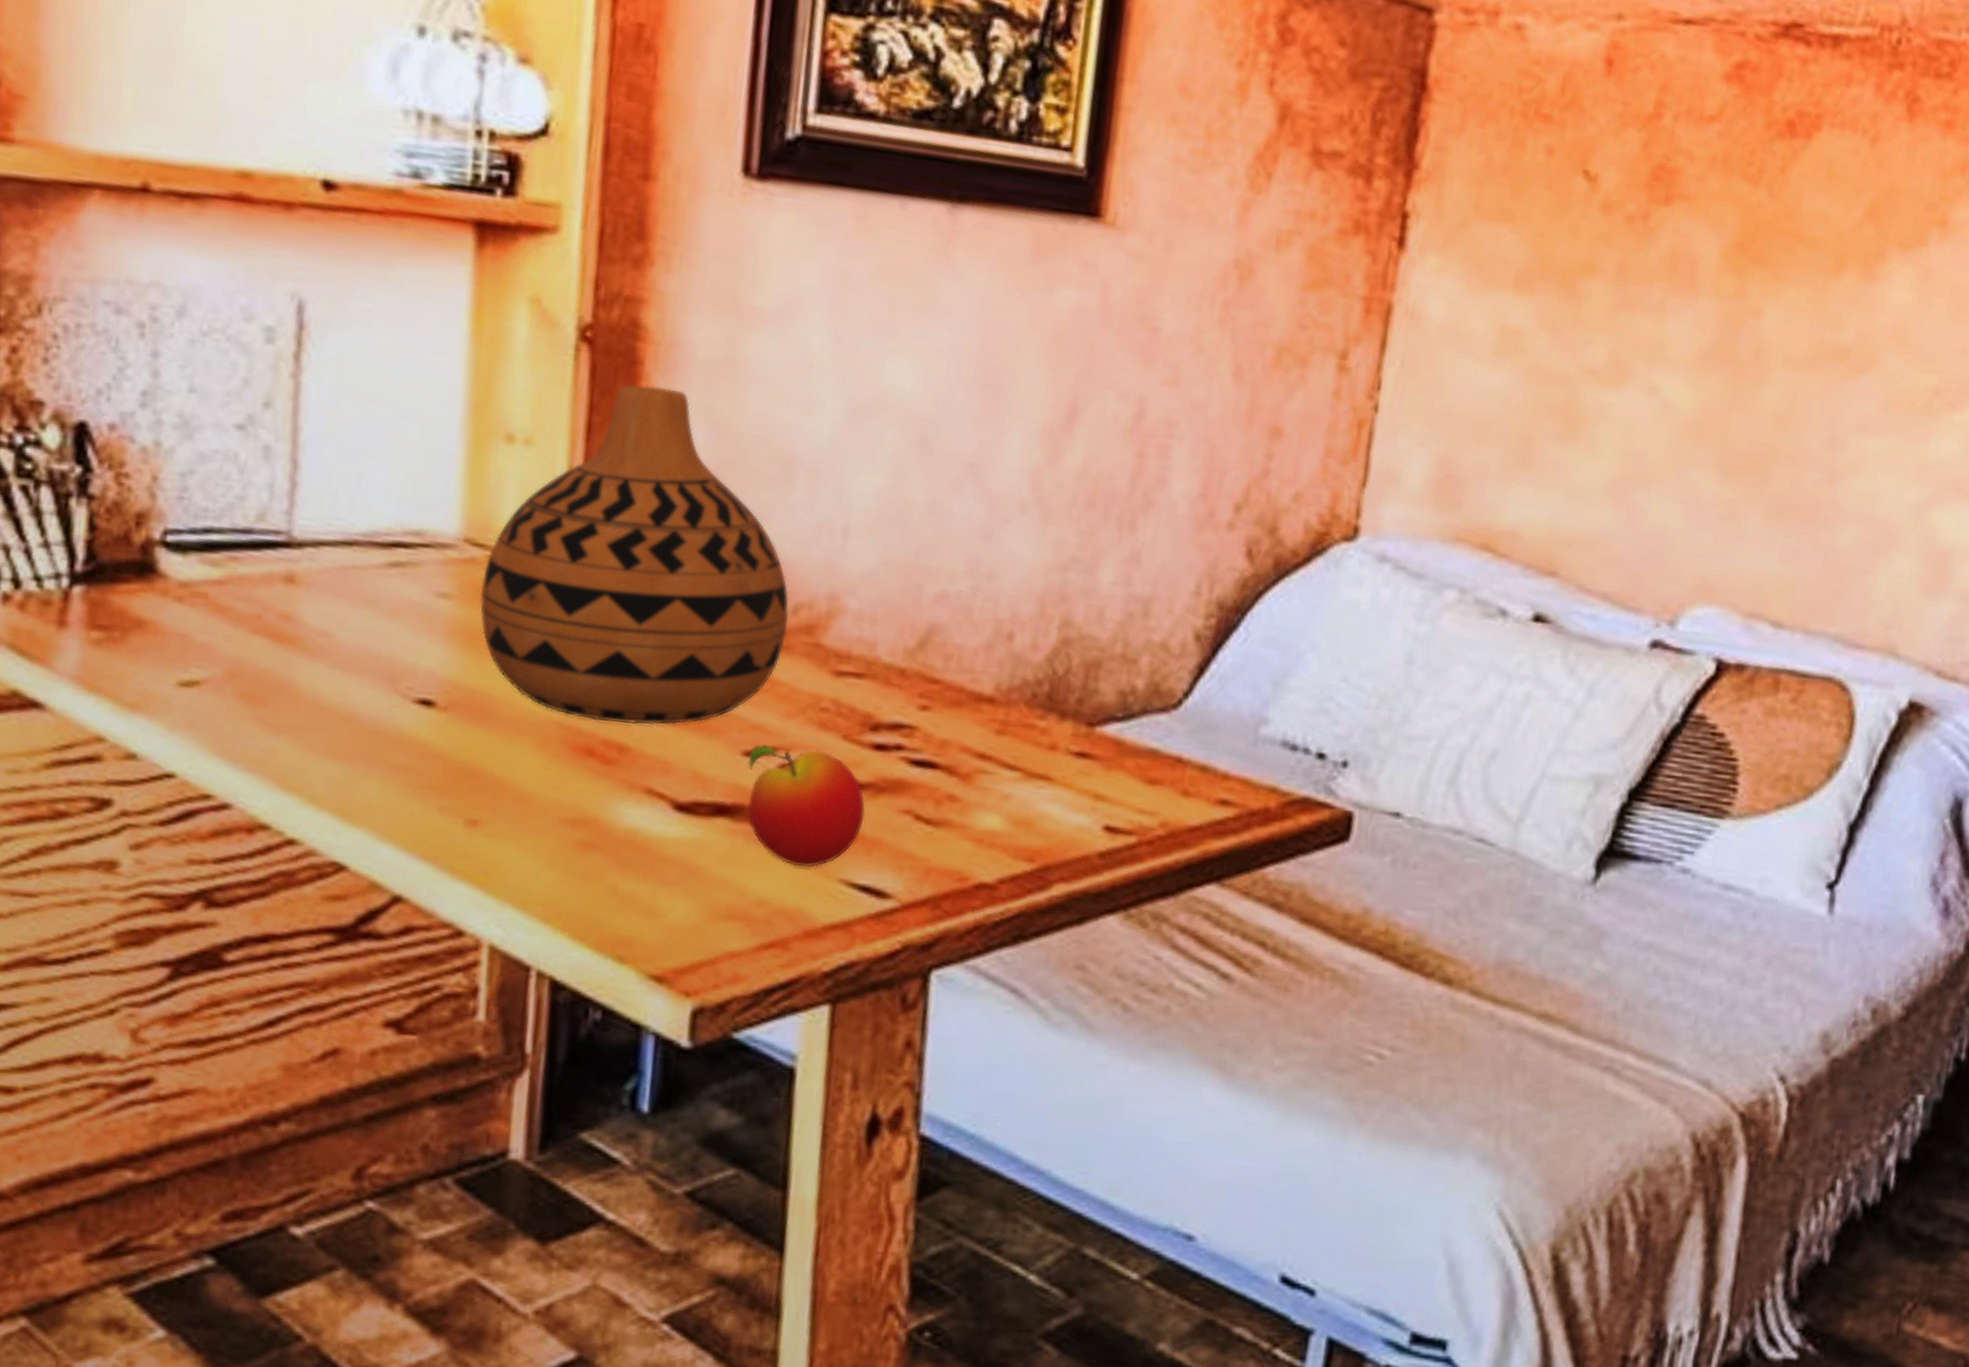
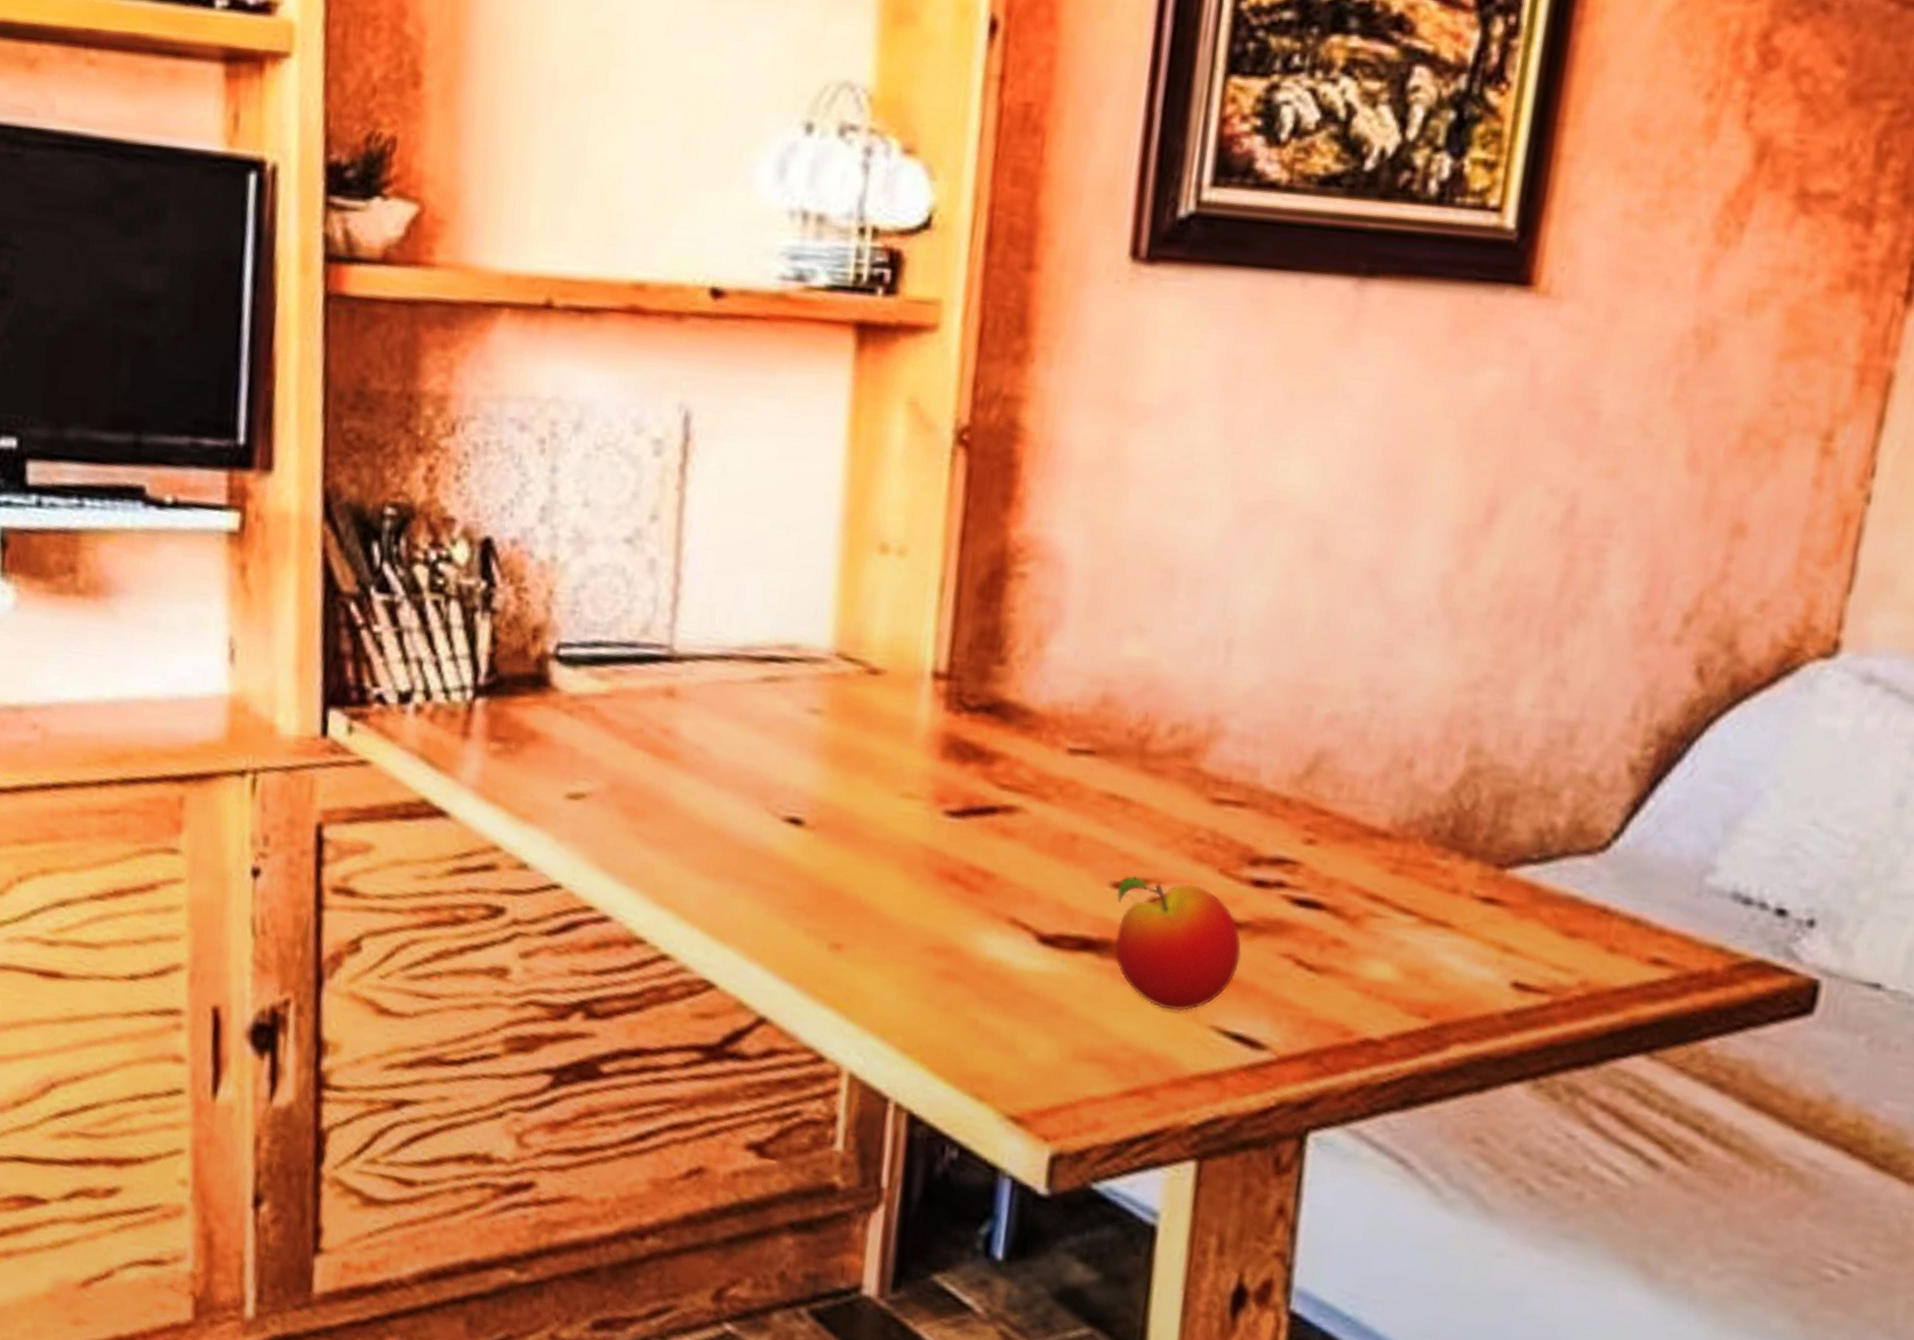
vase: present [479,384,790,725] -> none [849,489,1166,852]

